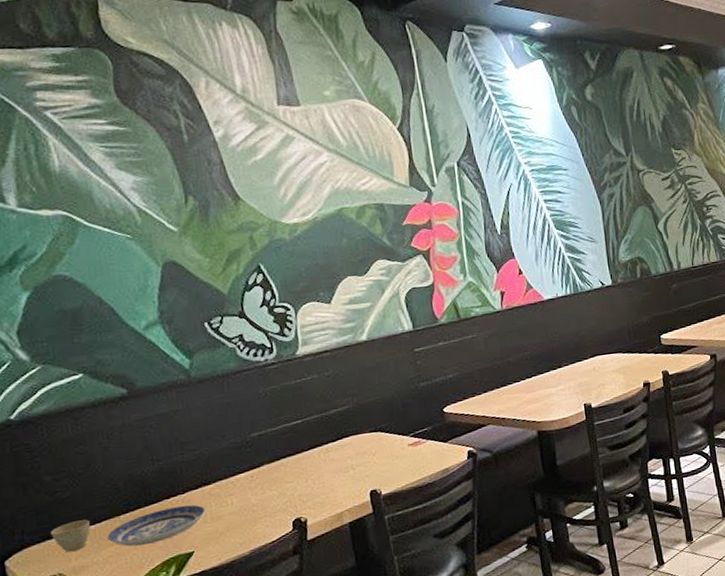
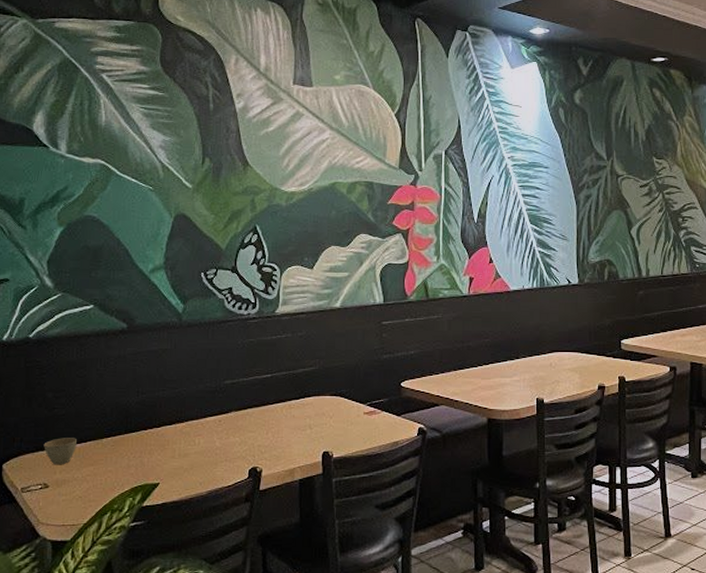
plate: present [107,504,206,547] -> none [89,439,176,469]

